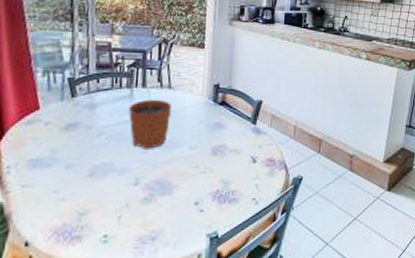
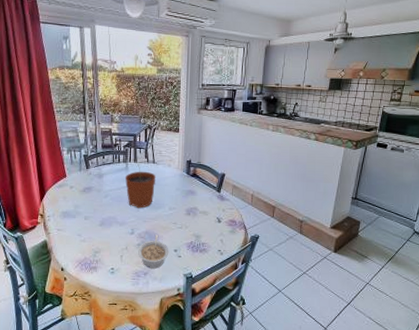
legume: none [144,183,188,231] -> present [138,234,169,269]

